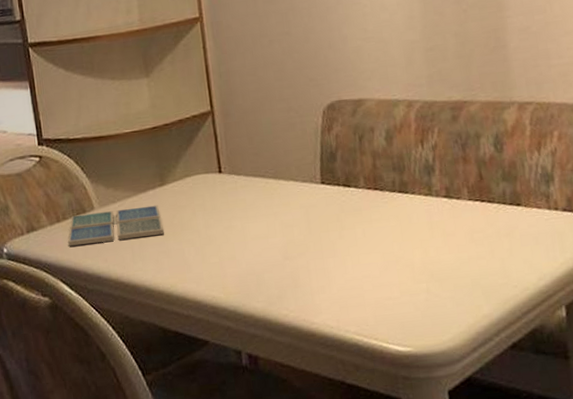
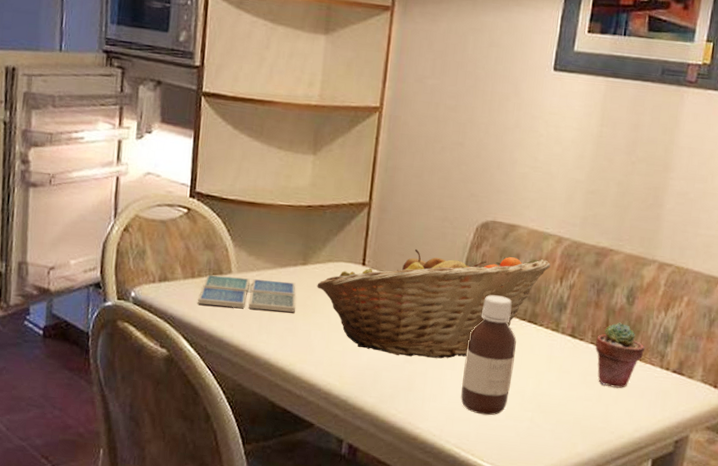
fruit basket: none [179,126,408,255] -> present [317,249,551,359]
bottle: none [342,172,399,297] -> present [461,295,517,416]
potted succulent: none [473,172,528,240] -> present [595,322,646,388]

